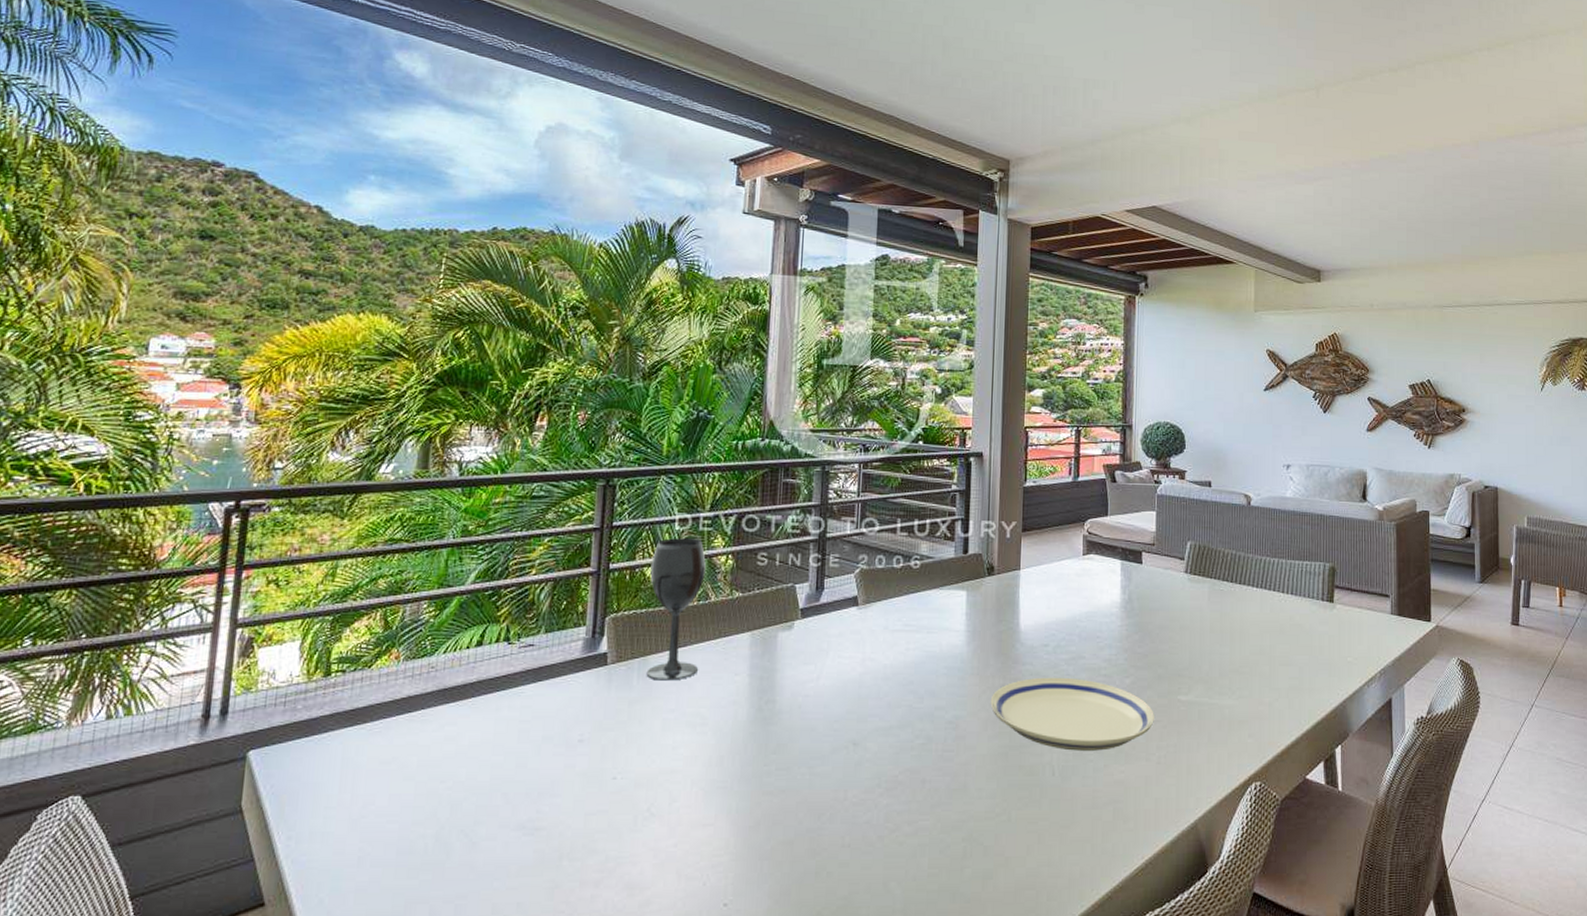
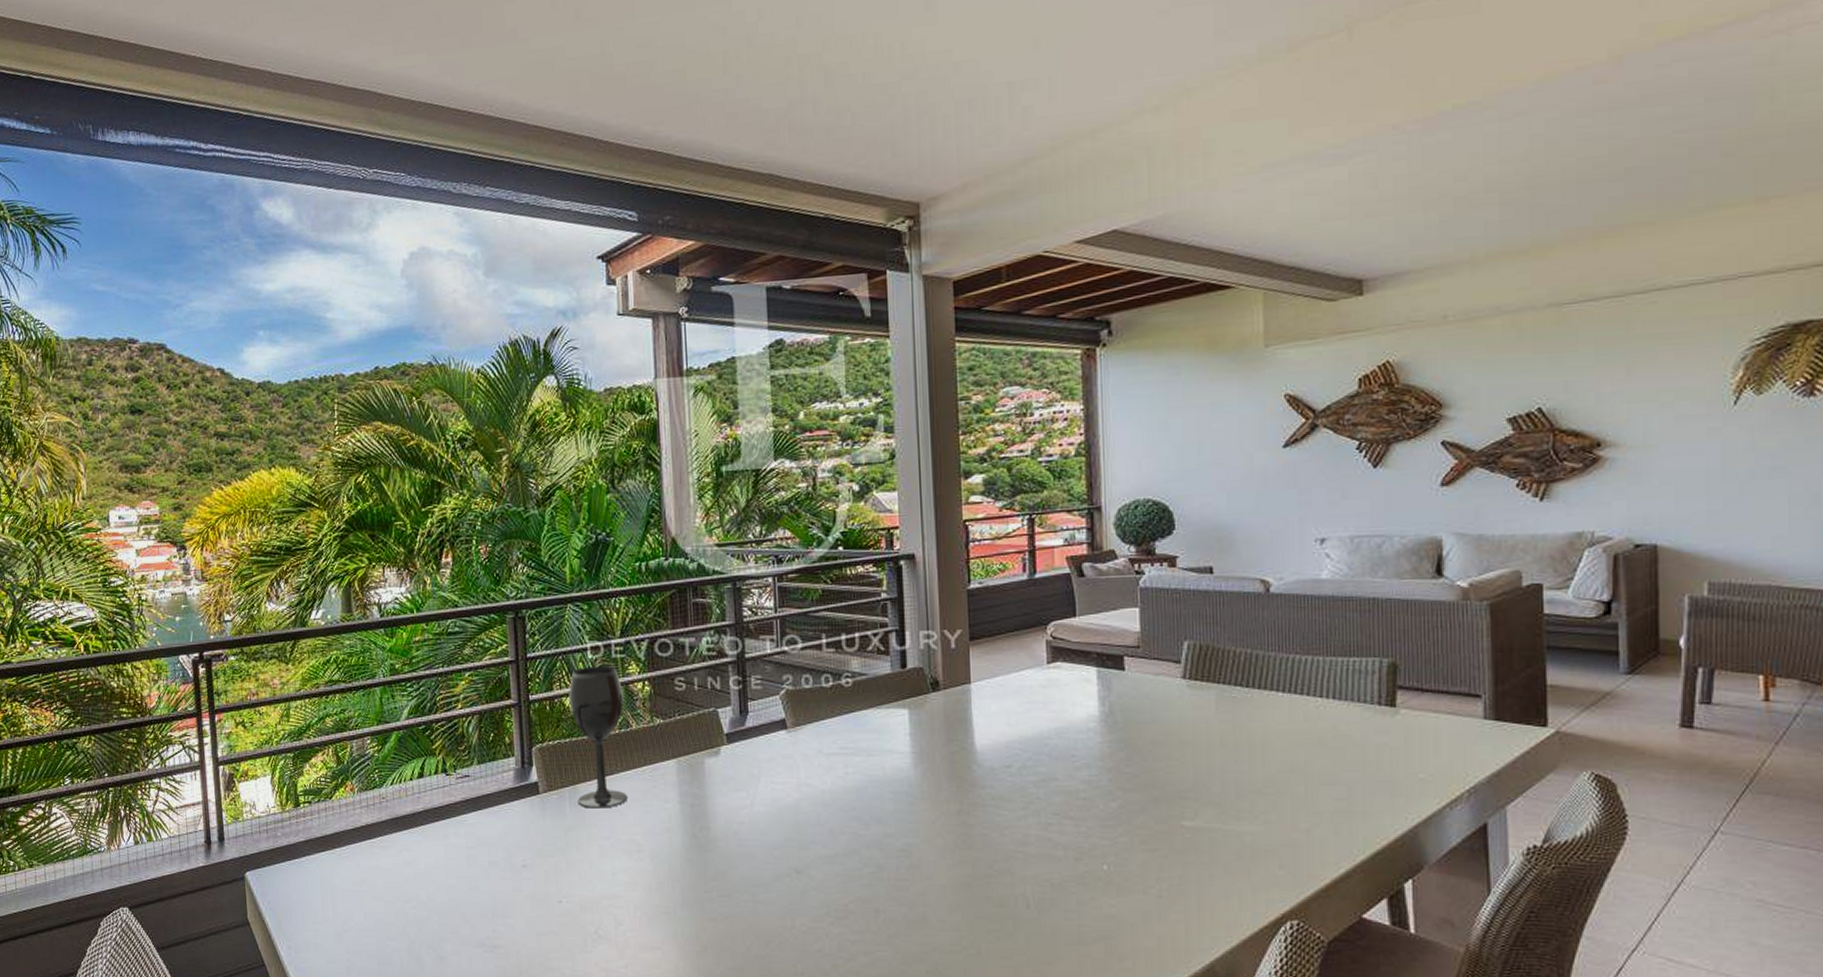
plate: present [990,677,1154,751] -> none [946,801,1151,882]

